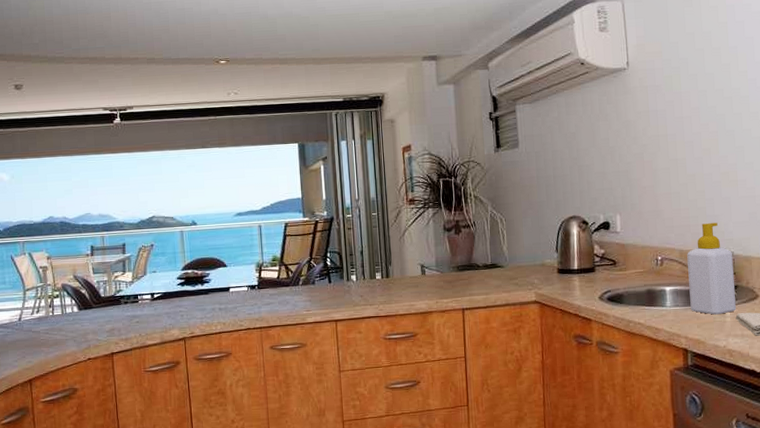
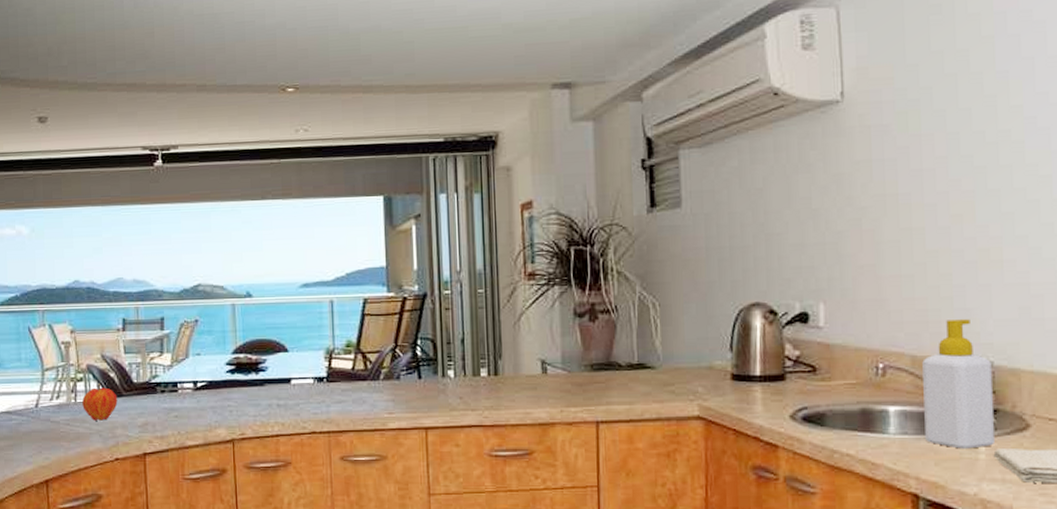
fruit: none [59,299,89,329] -> present [82,383,118,421]

